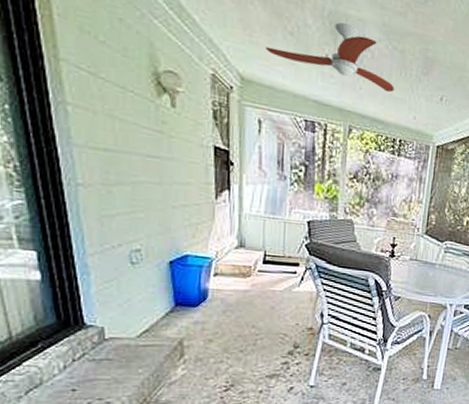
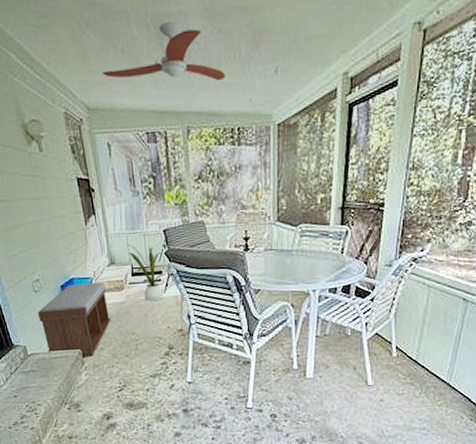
bench: none [129,262,228,349] -> present [37,283,111,357]
house plant: none [263,229,304,295] -> present [127,245,167,302]

